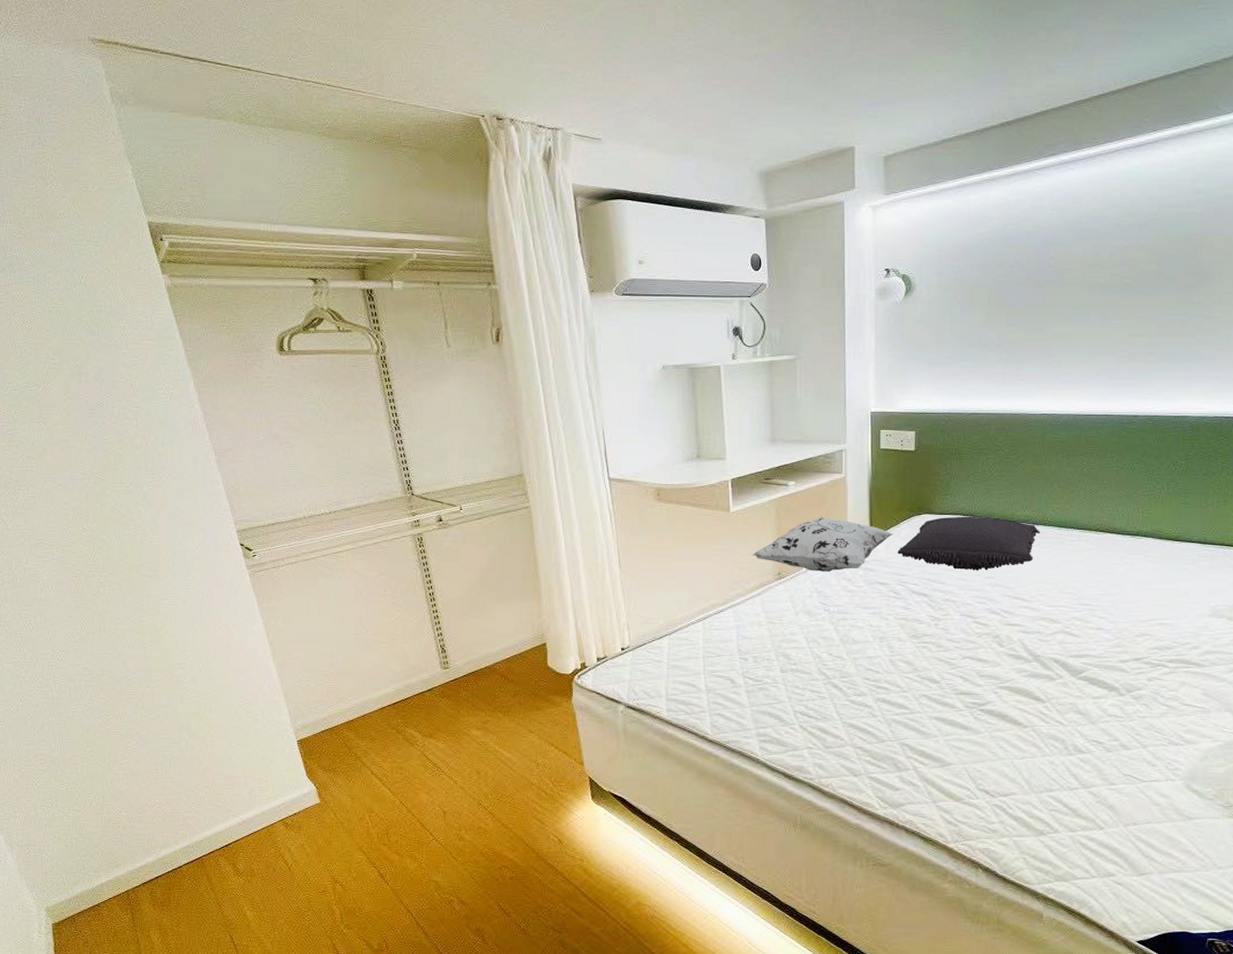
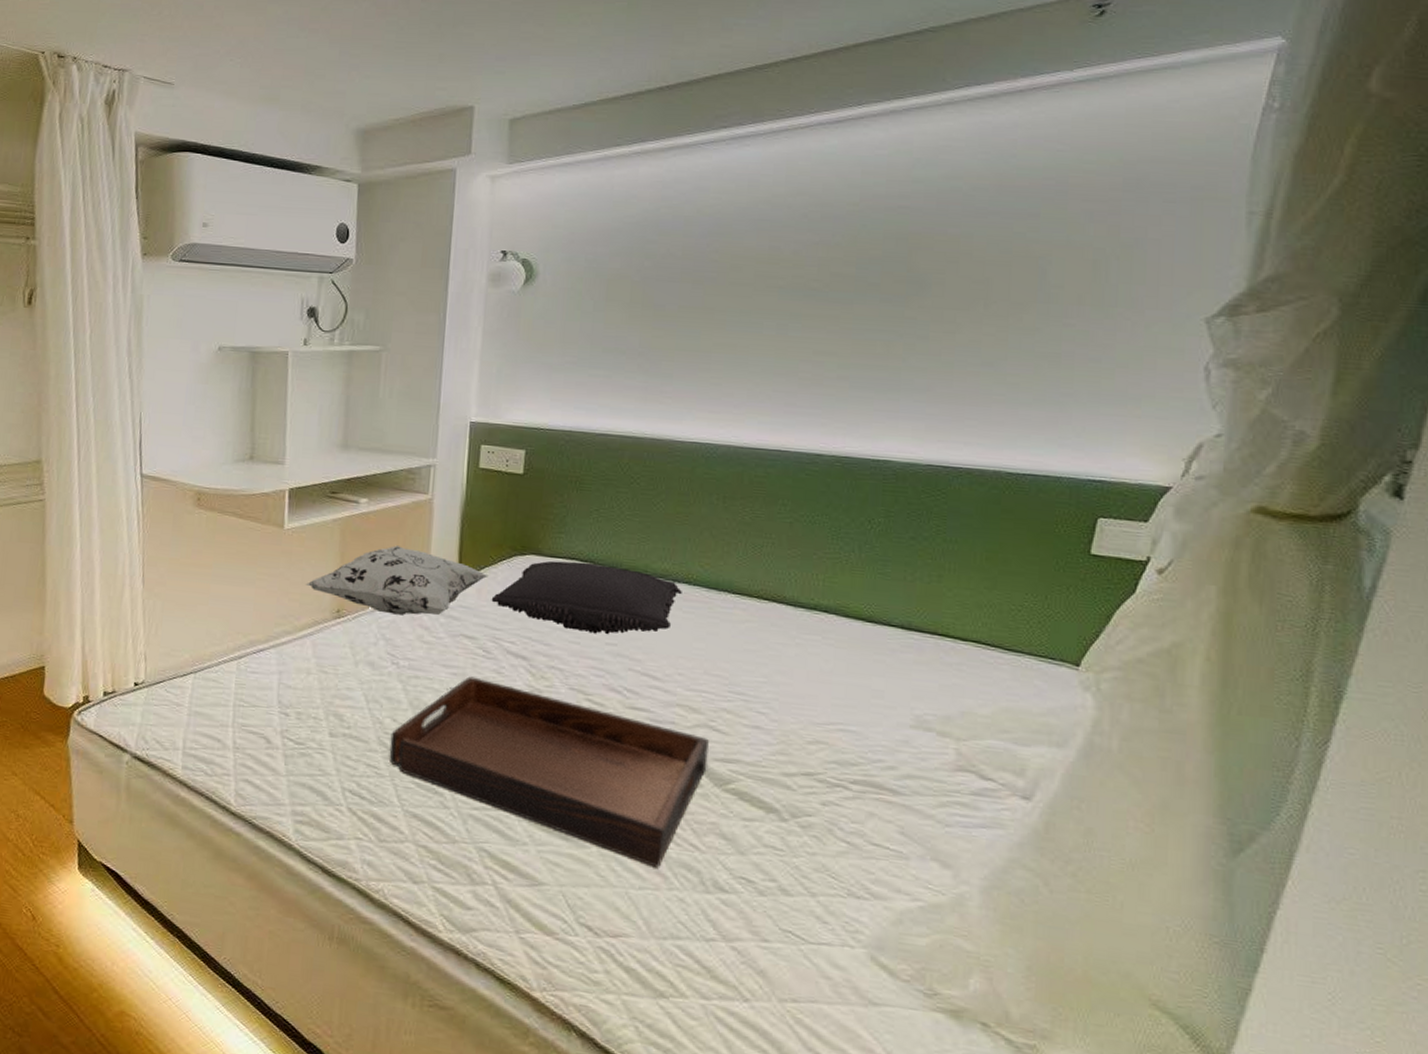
serving tray: none [828,614,1066,742] -> present [389,676,710,868]

